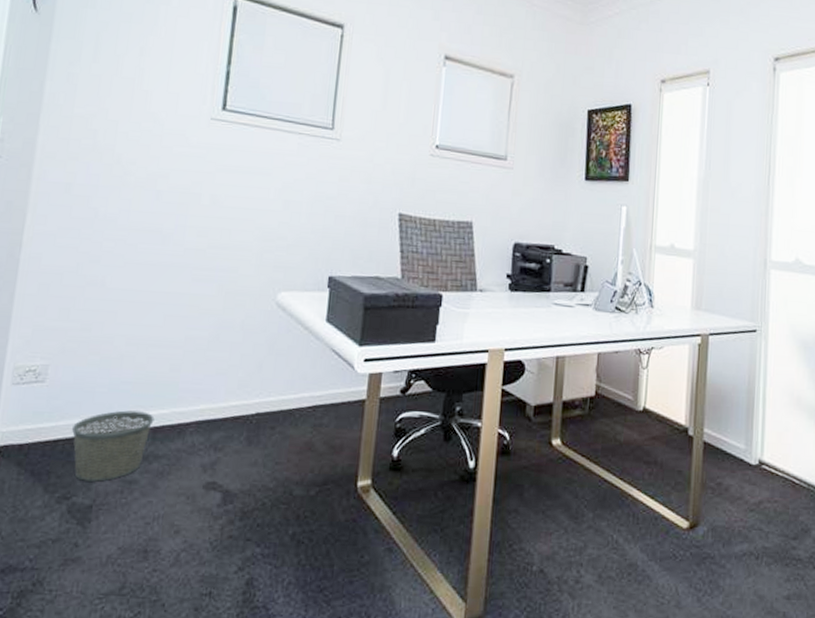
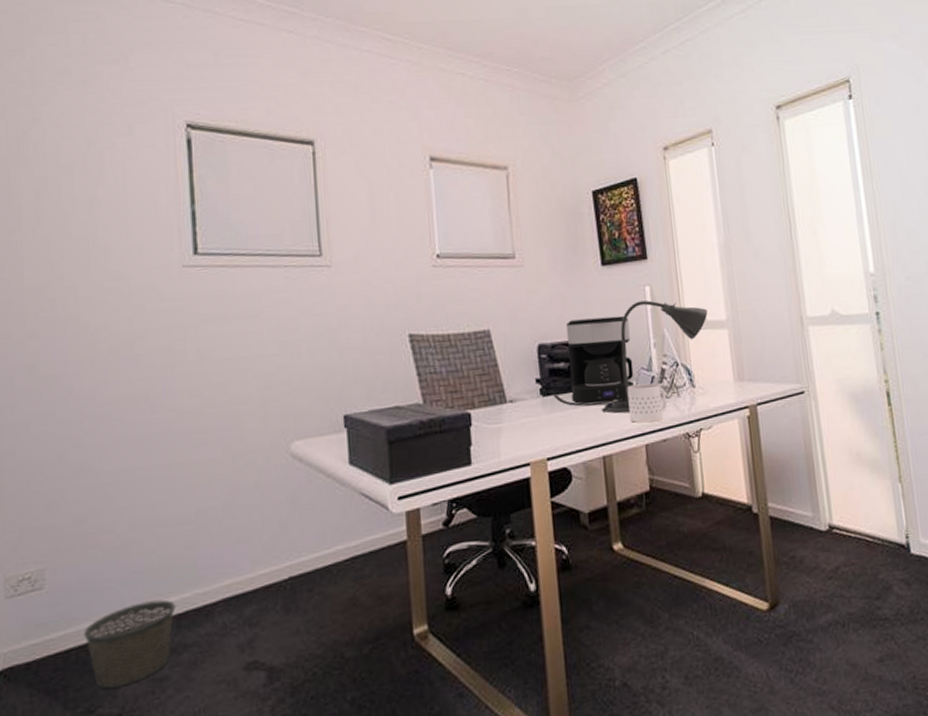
coffee maker: none [516,226,622,310] -> present [548,315,663,407]
desk lamp: none [563,219,677,321] -> present [602,300,708,414]
mug: none [587,295,625,334] -> present [627,383,667,424]

